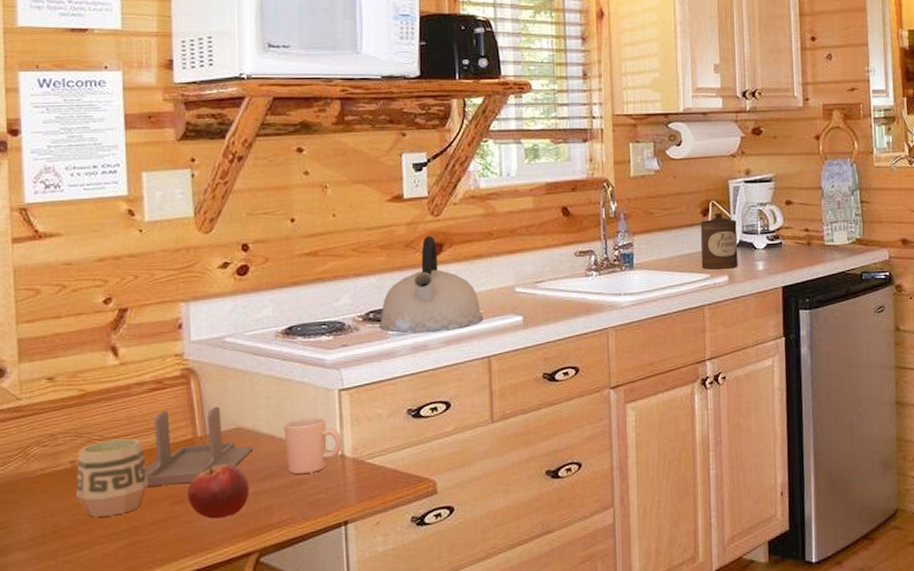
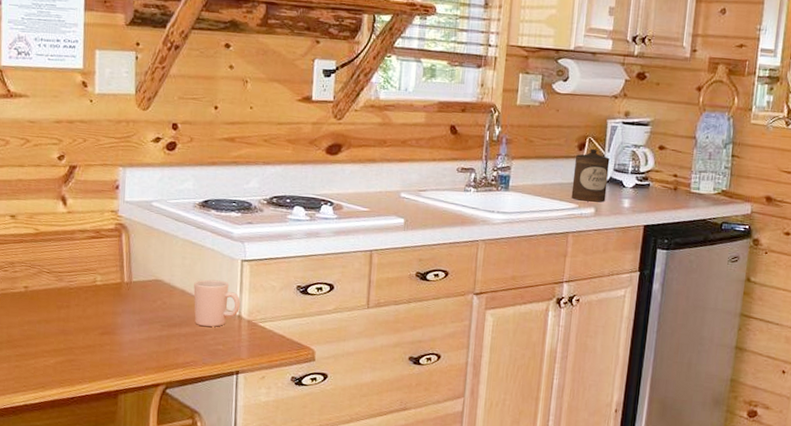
cup: present [75,438,149,517] -> none [27,273,84,336]
napkin holder: present [145,407,254,486] -> none [81,257,168,320]
fruit: present [188,463,250,519] -> none [113,307,163,352]
kettle: present [379,236,484,334] -> none [280,136,371,224]

